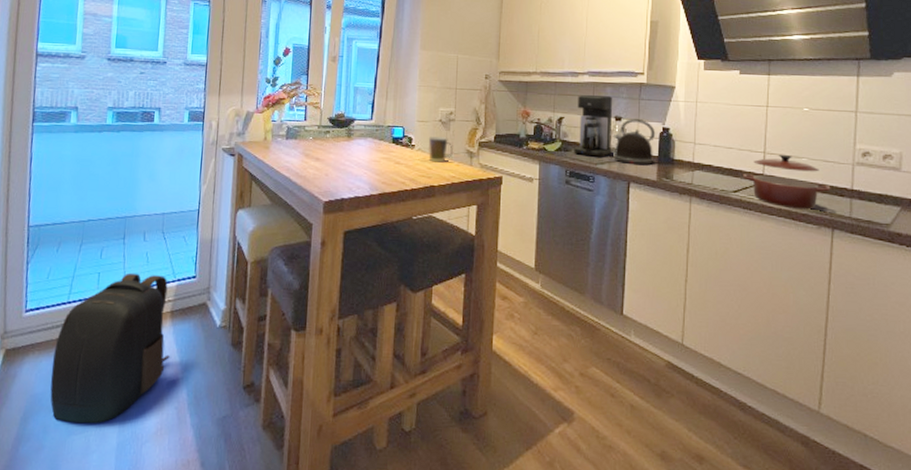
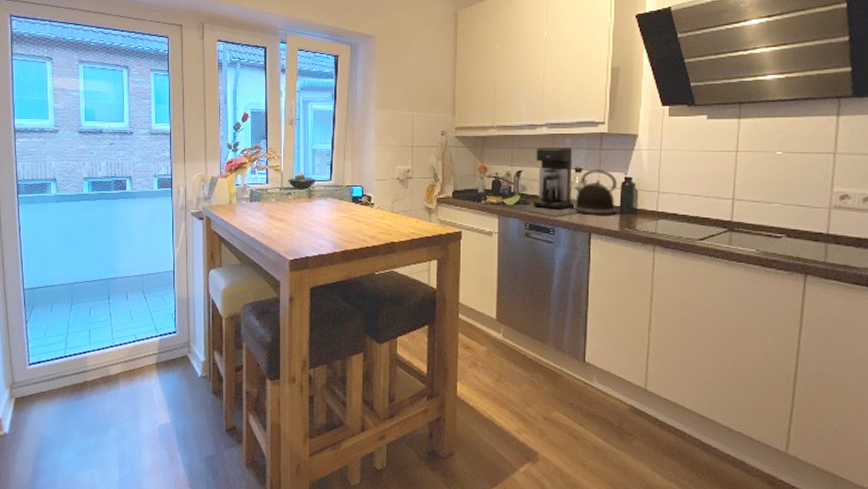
backpack: present [50,272,170,424] -> none [56,329,158,462]
mug: present [428,136,453,163] -> none [387,194,412,220]
saucepan: present [743,154,831,210] -> none [710,200,805,256]

